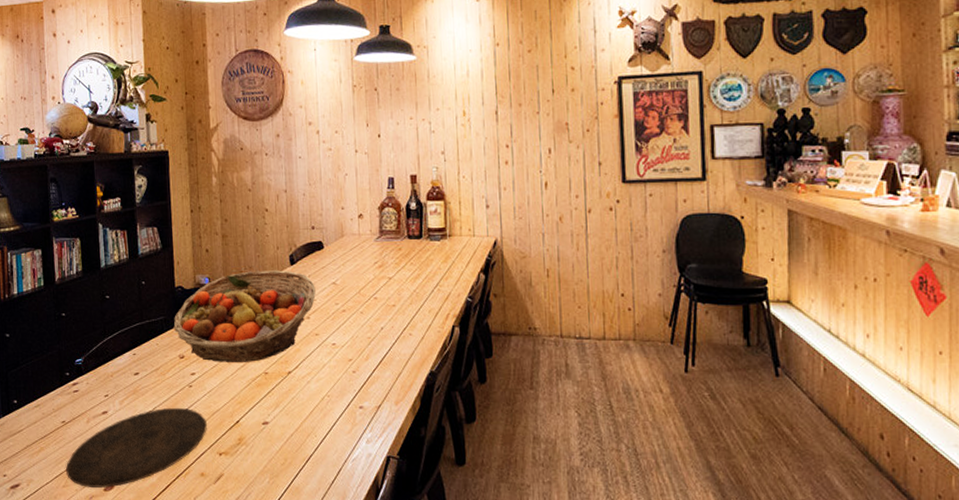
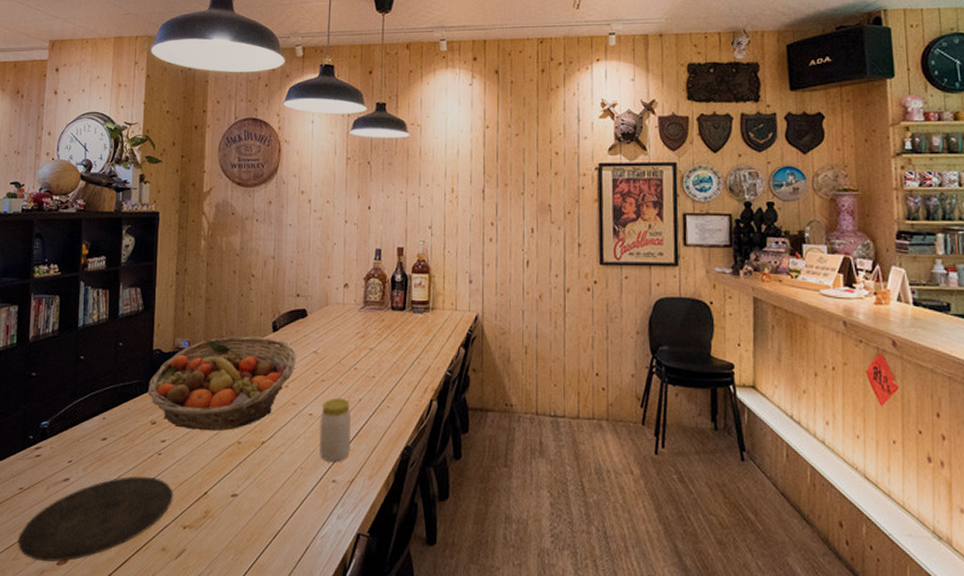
jar: none [343,327,375,390] -> present [320,397,352,463]

